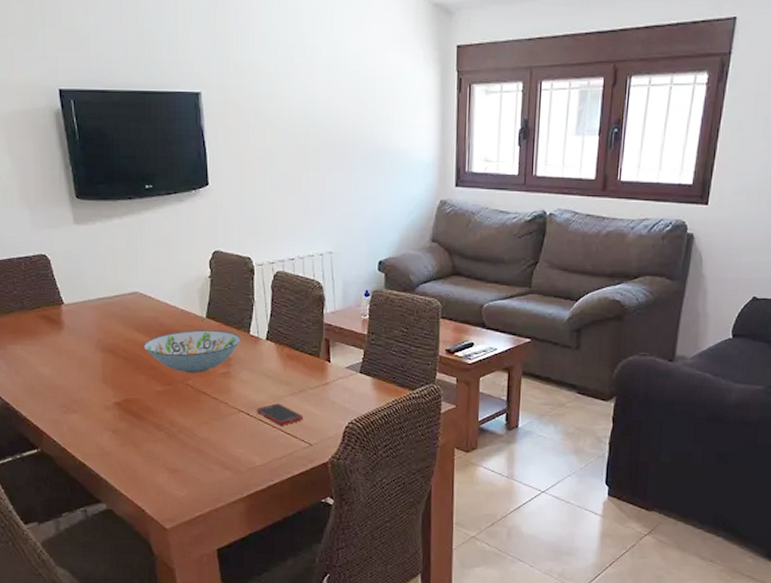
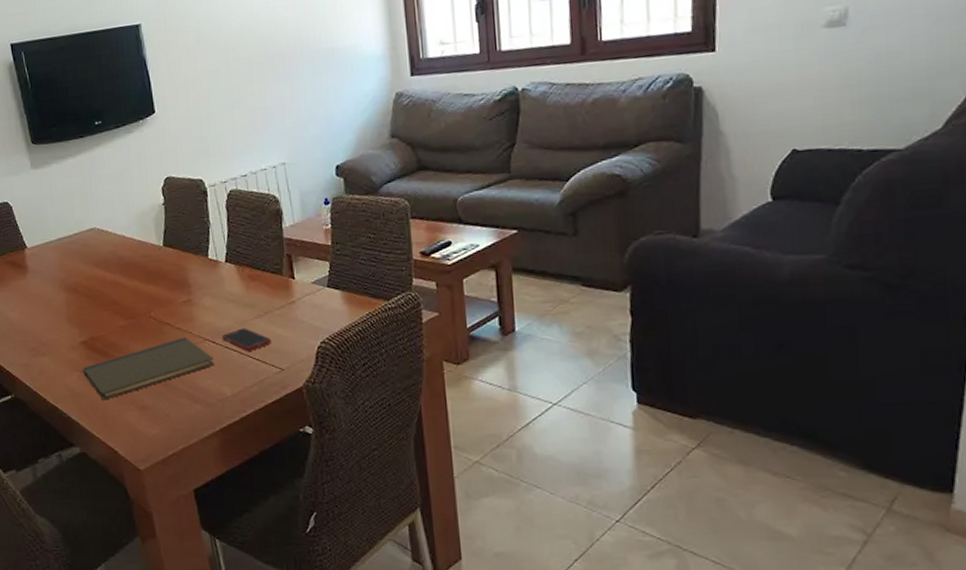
notebook: none [115,407,247,461] -> present [83,336,214,401]
decorative bowl: present [143,330,241,373] -> none [104,257,200,305]

